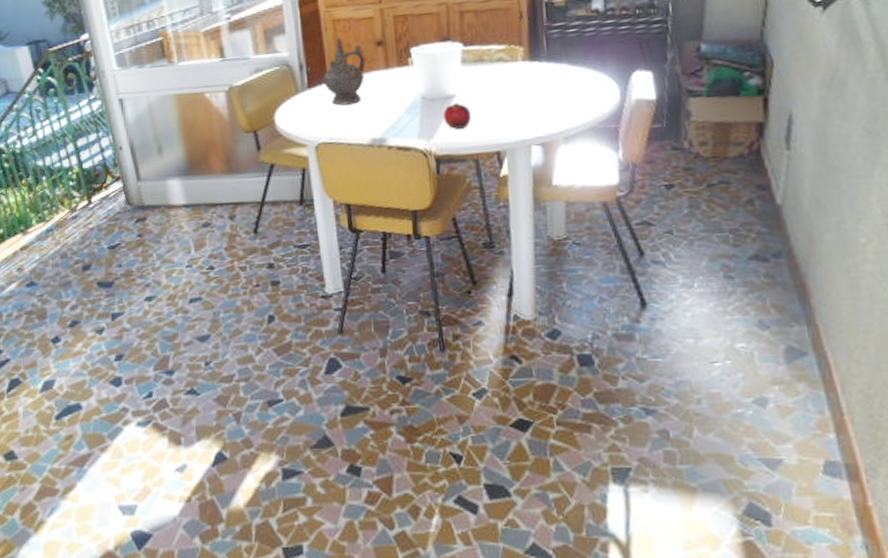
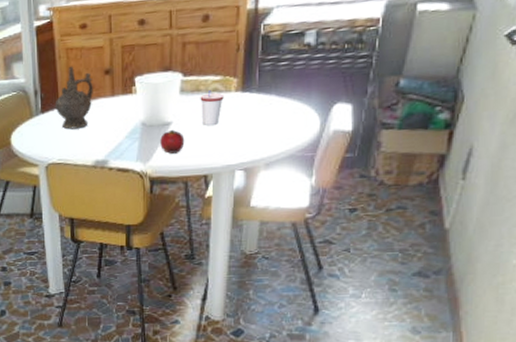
cup: none [484,60,511,97] -> present [200,90,224,125]

